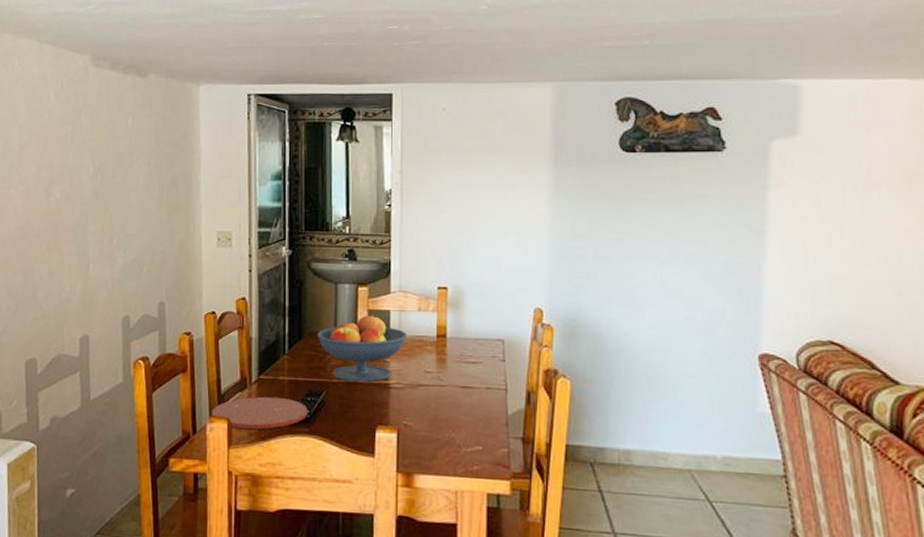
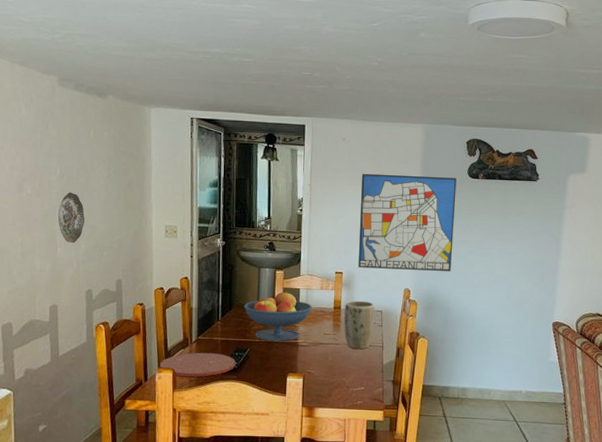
decorative plate: none [91,194,121,258] -> present [58,192,85,243]
plant pot: none [451,325,493,394] -> present [344,300,375,350]
wall art: none [468,152,603,283] -> present [358,173,457,271]

